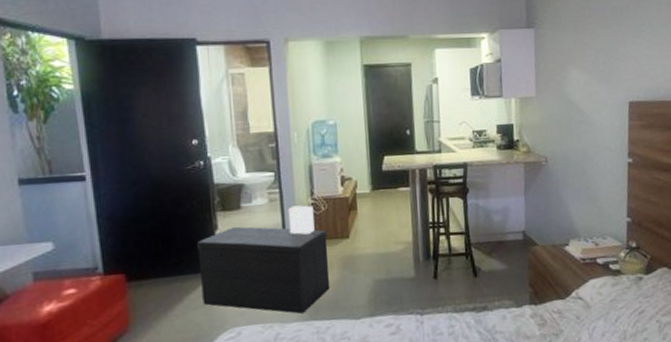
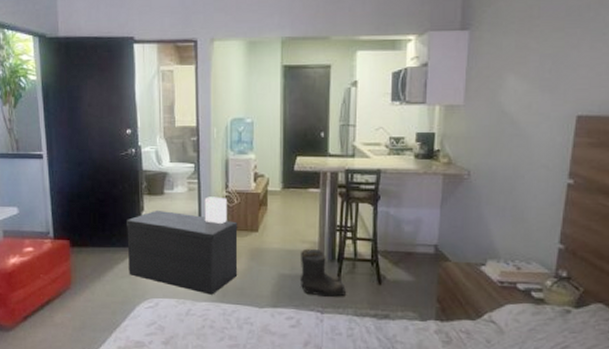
boots: none [395,248,444,298] -> present [299,248,346,297]

